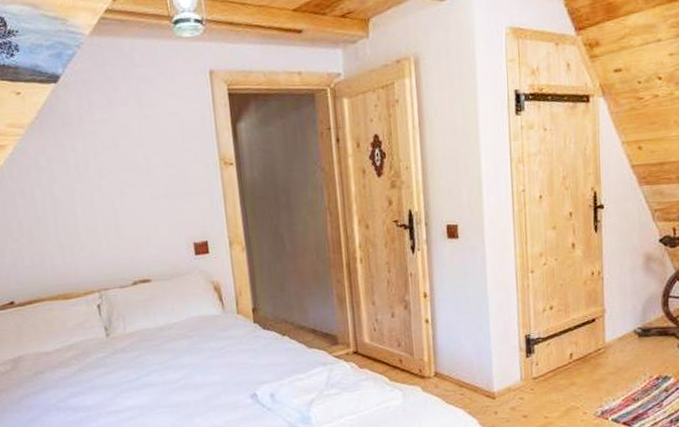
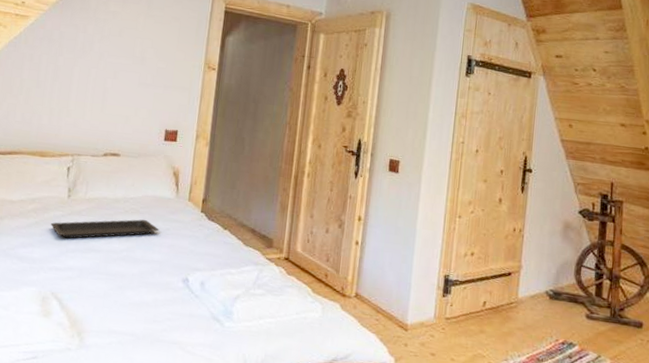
serving tray: none [96,343,213,379] -> present [51,219,159,239]

